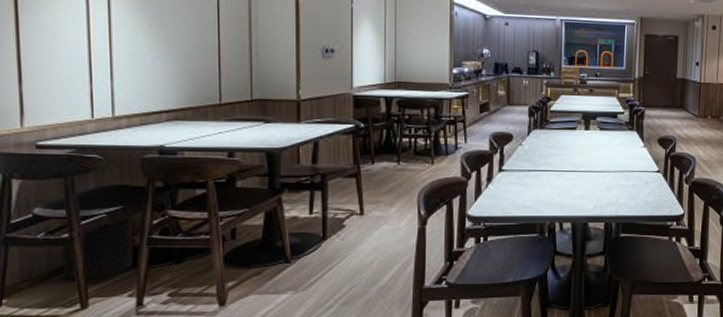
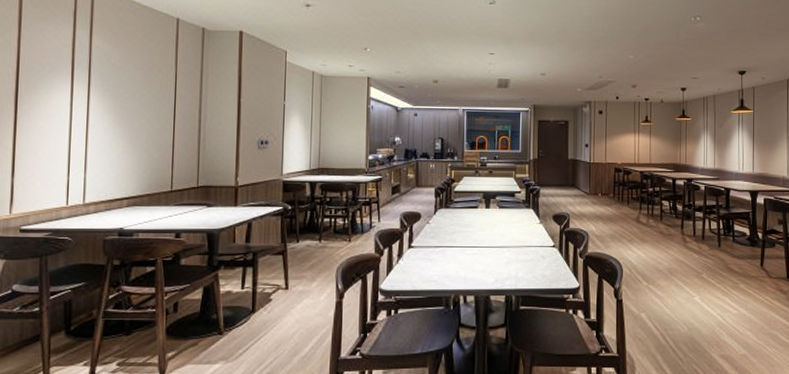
trash can: present [62,217,134,281] -> none [31,293,92,351]

